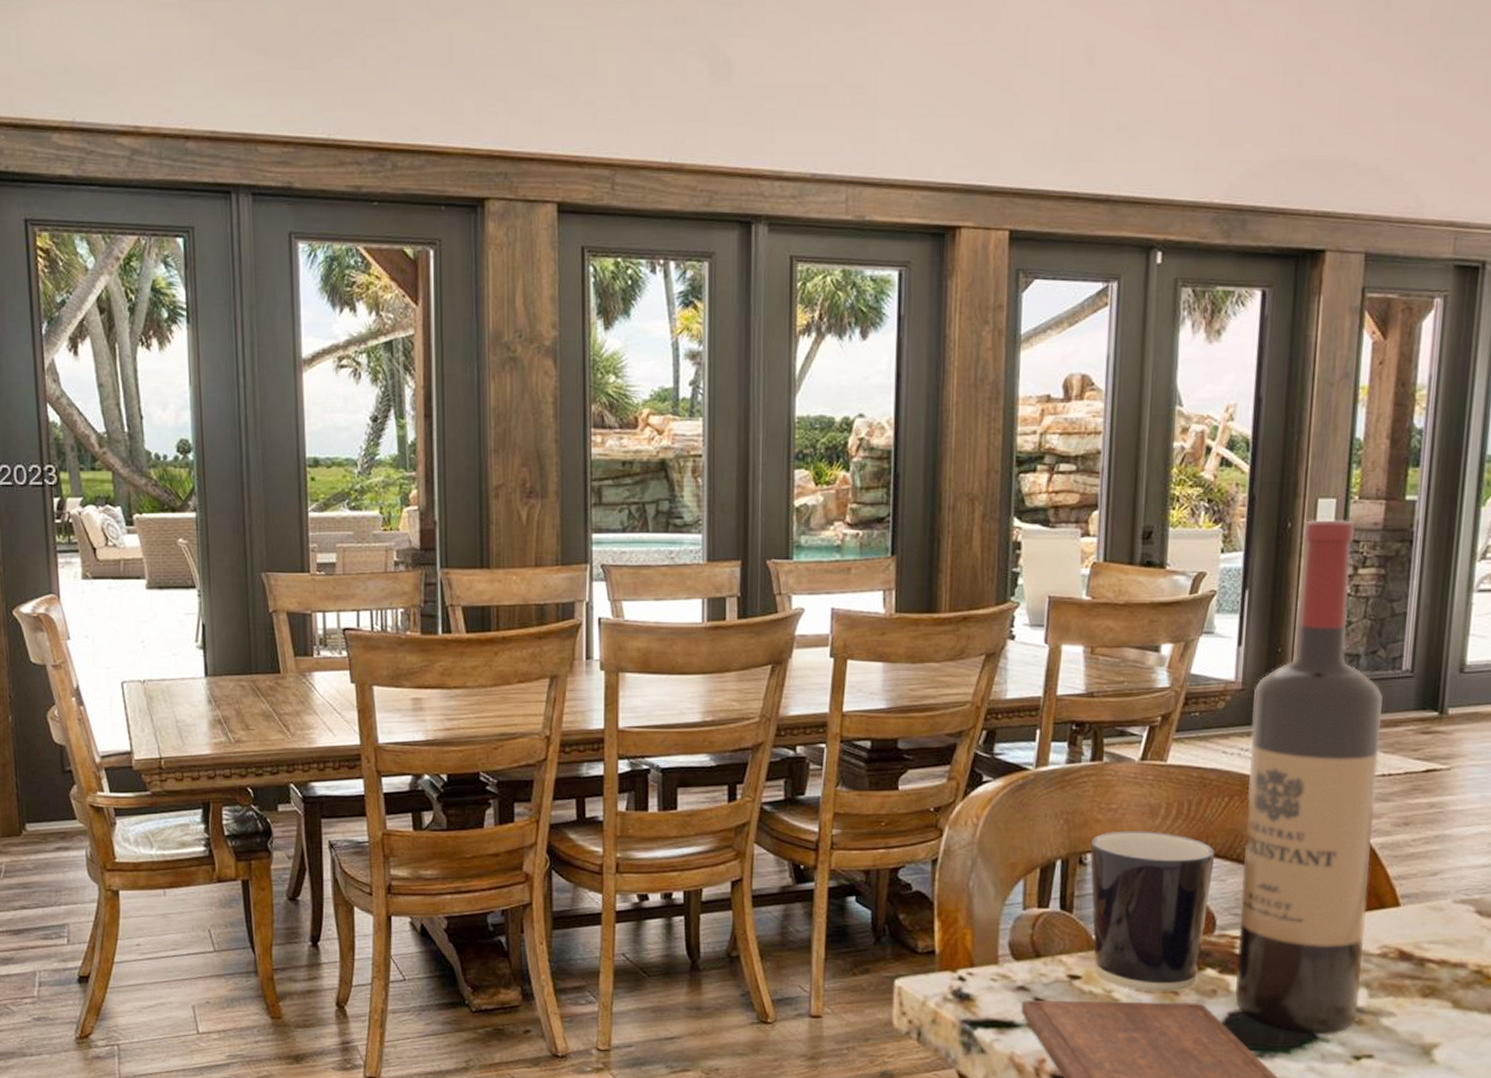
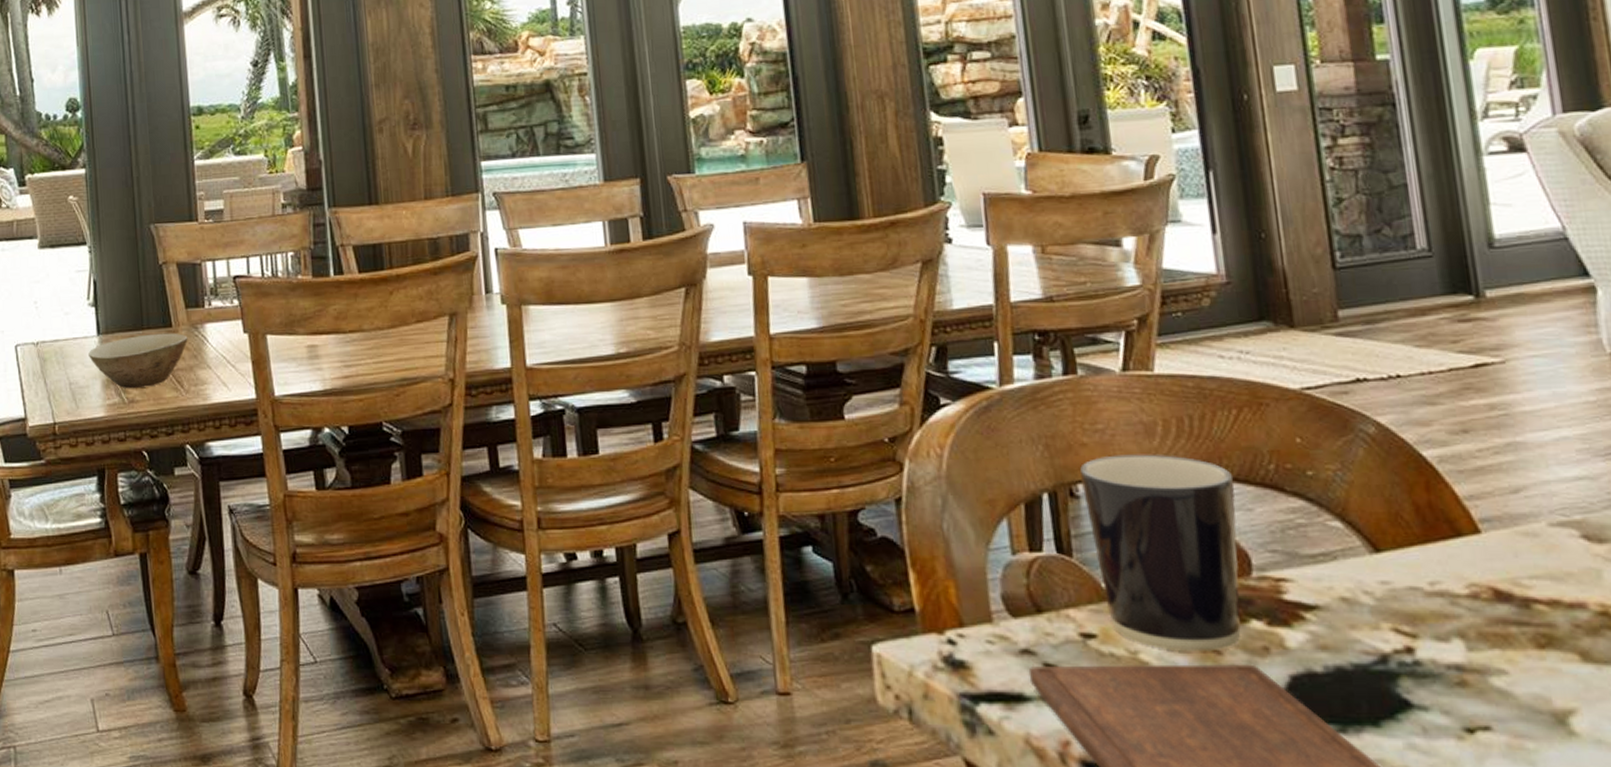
bowl: none [196,678,296,730] -> present [88,333,188,389]
wine bottle: present [1235,520,1383,1035] -> none [1242,86,1458,702]

